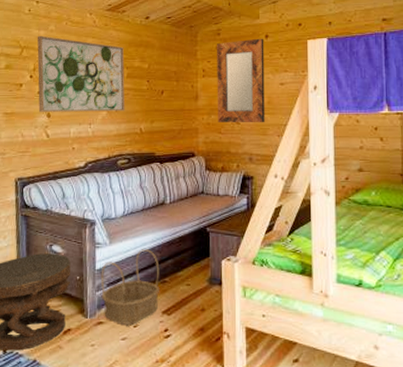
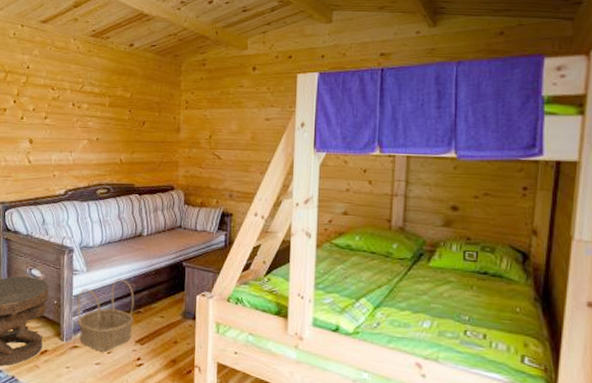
wall art: present [37,35,125,112] -> none [21,60,107,141]
home mirror: present [217,38,265,123] -> none [199,70,251,160]

